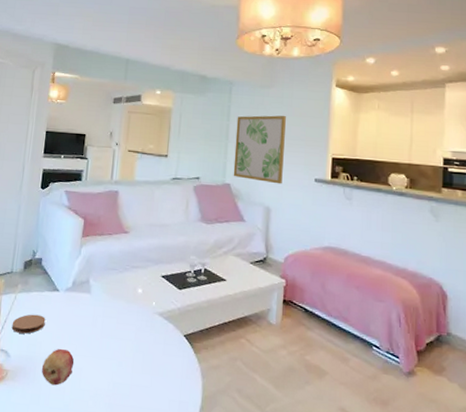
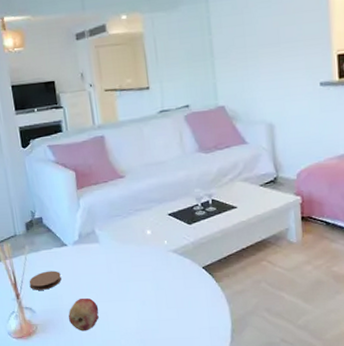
wall art: present [233,115,286,185] -> none [219,16,283,98]

